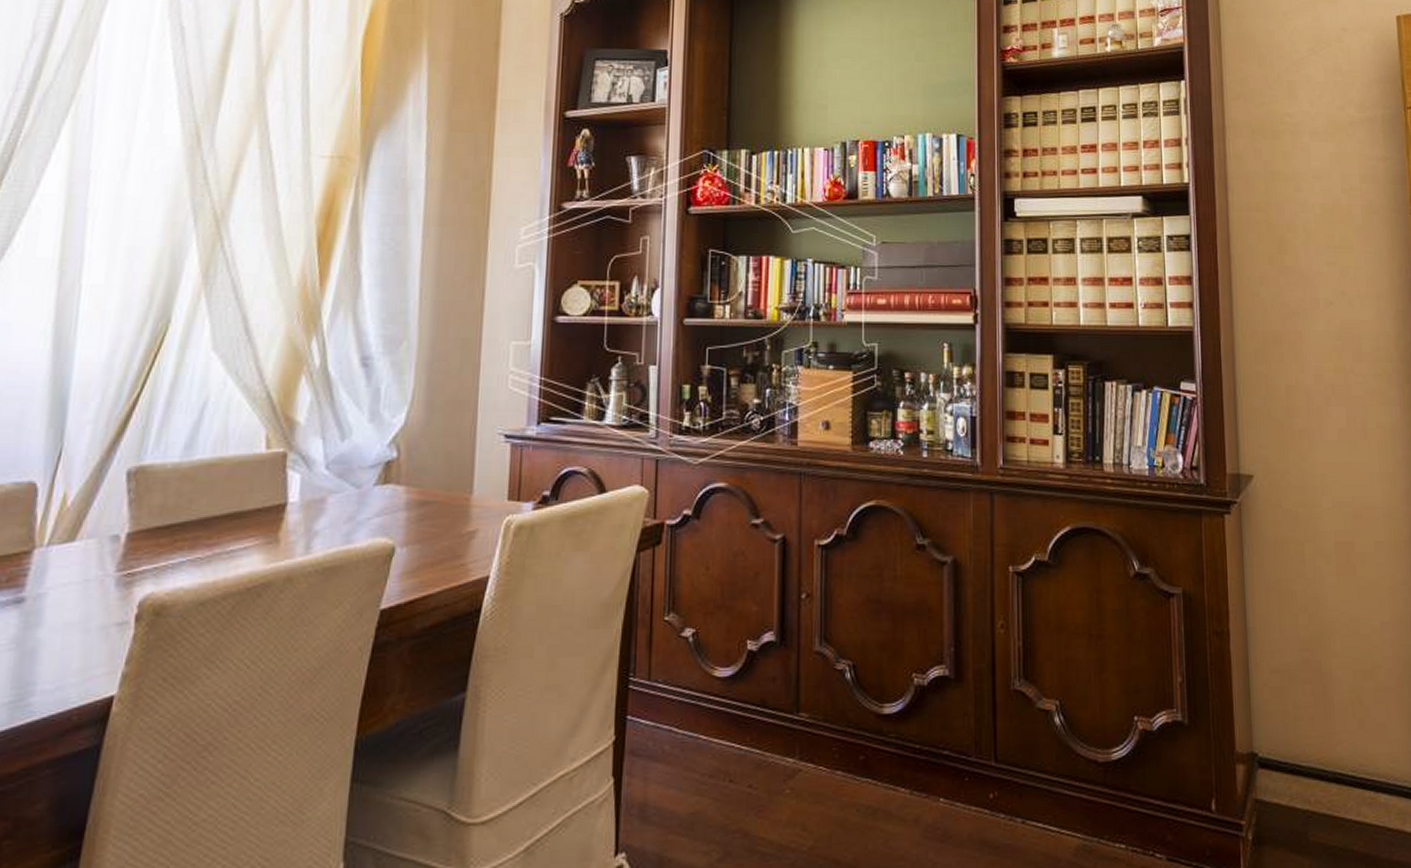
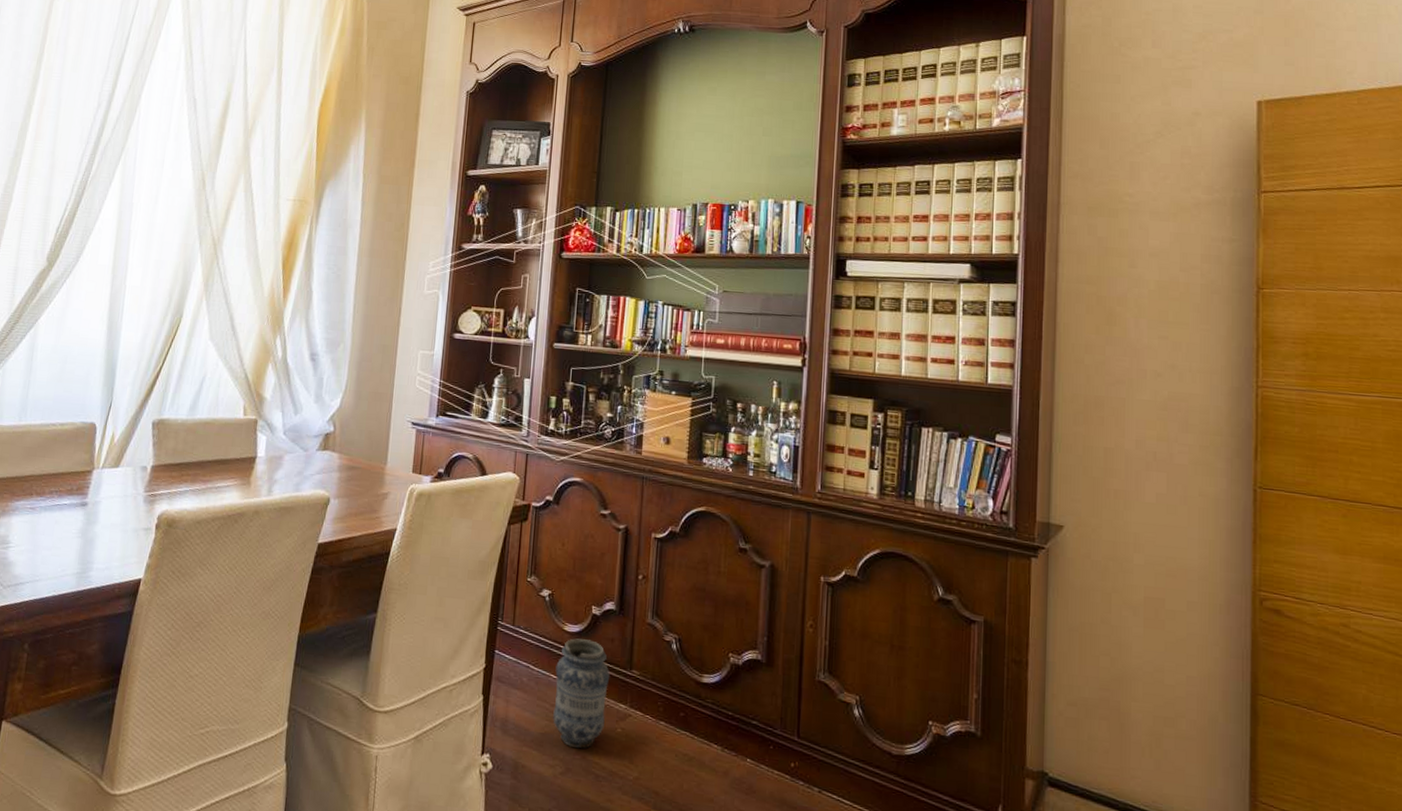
vase: none [705,683,773,825] -> present [553,638,610,749]

